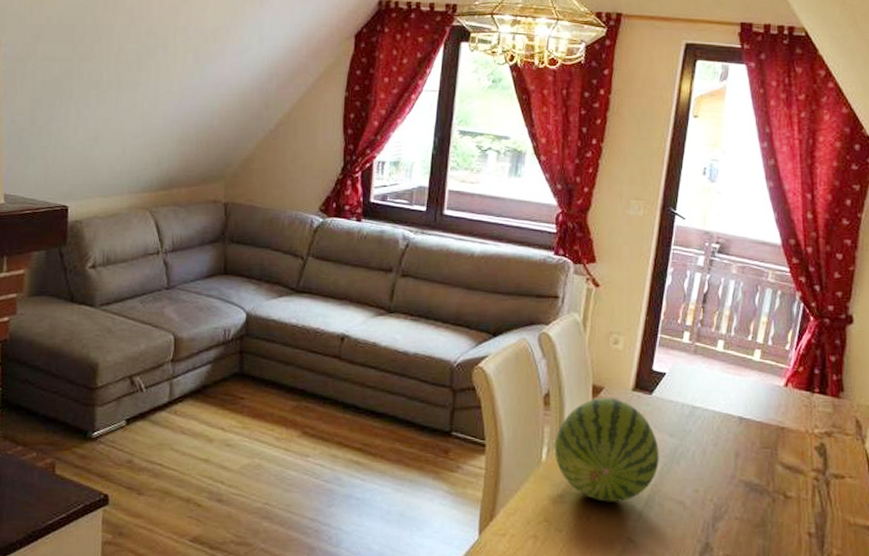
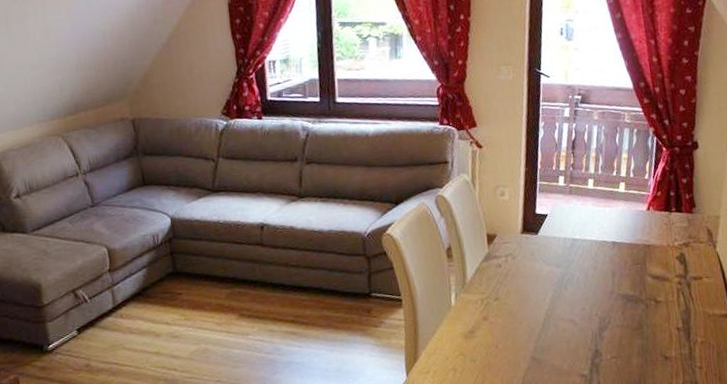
fruit: present [554,398,659,503] -> none [460,242,550,331]

